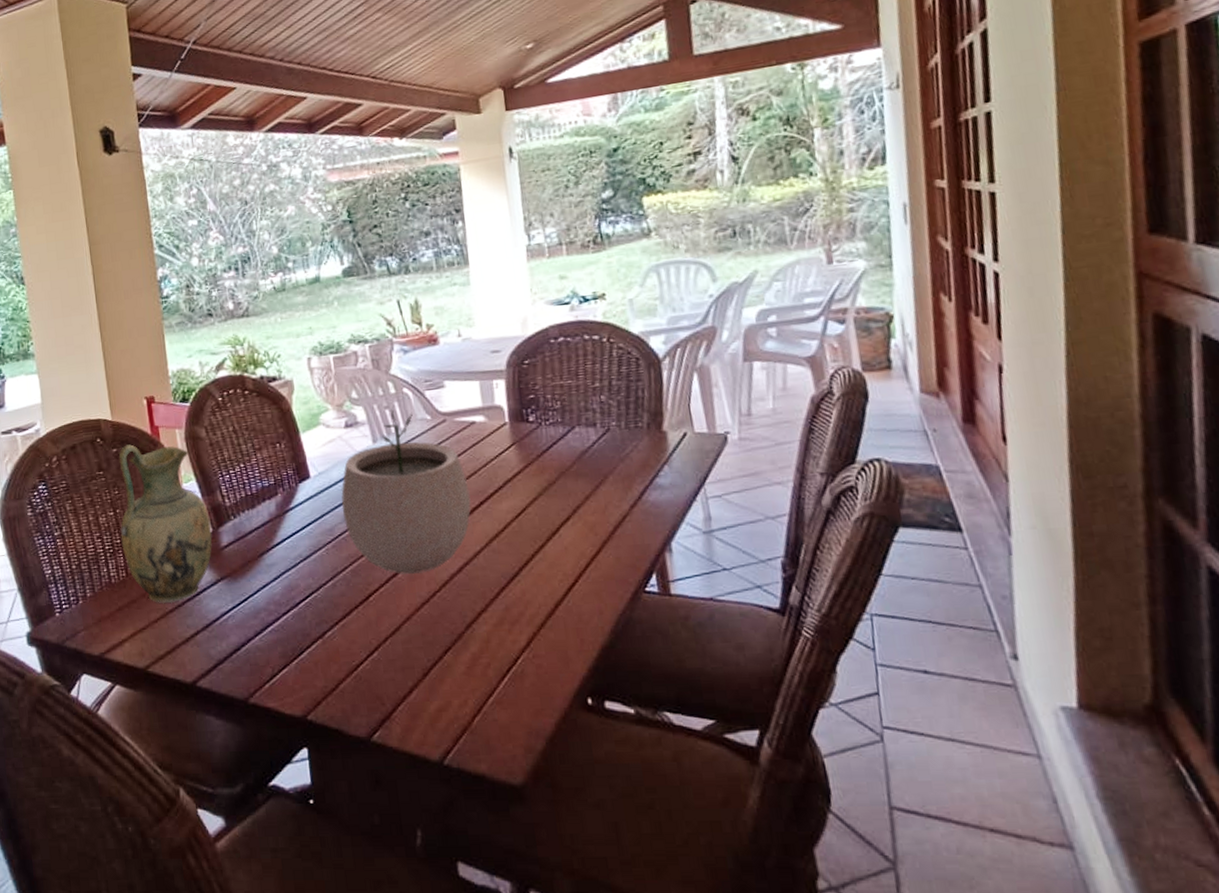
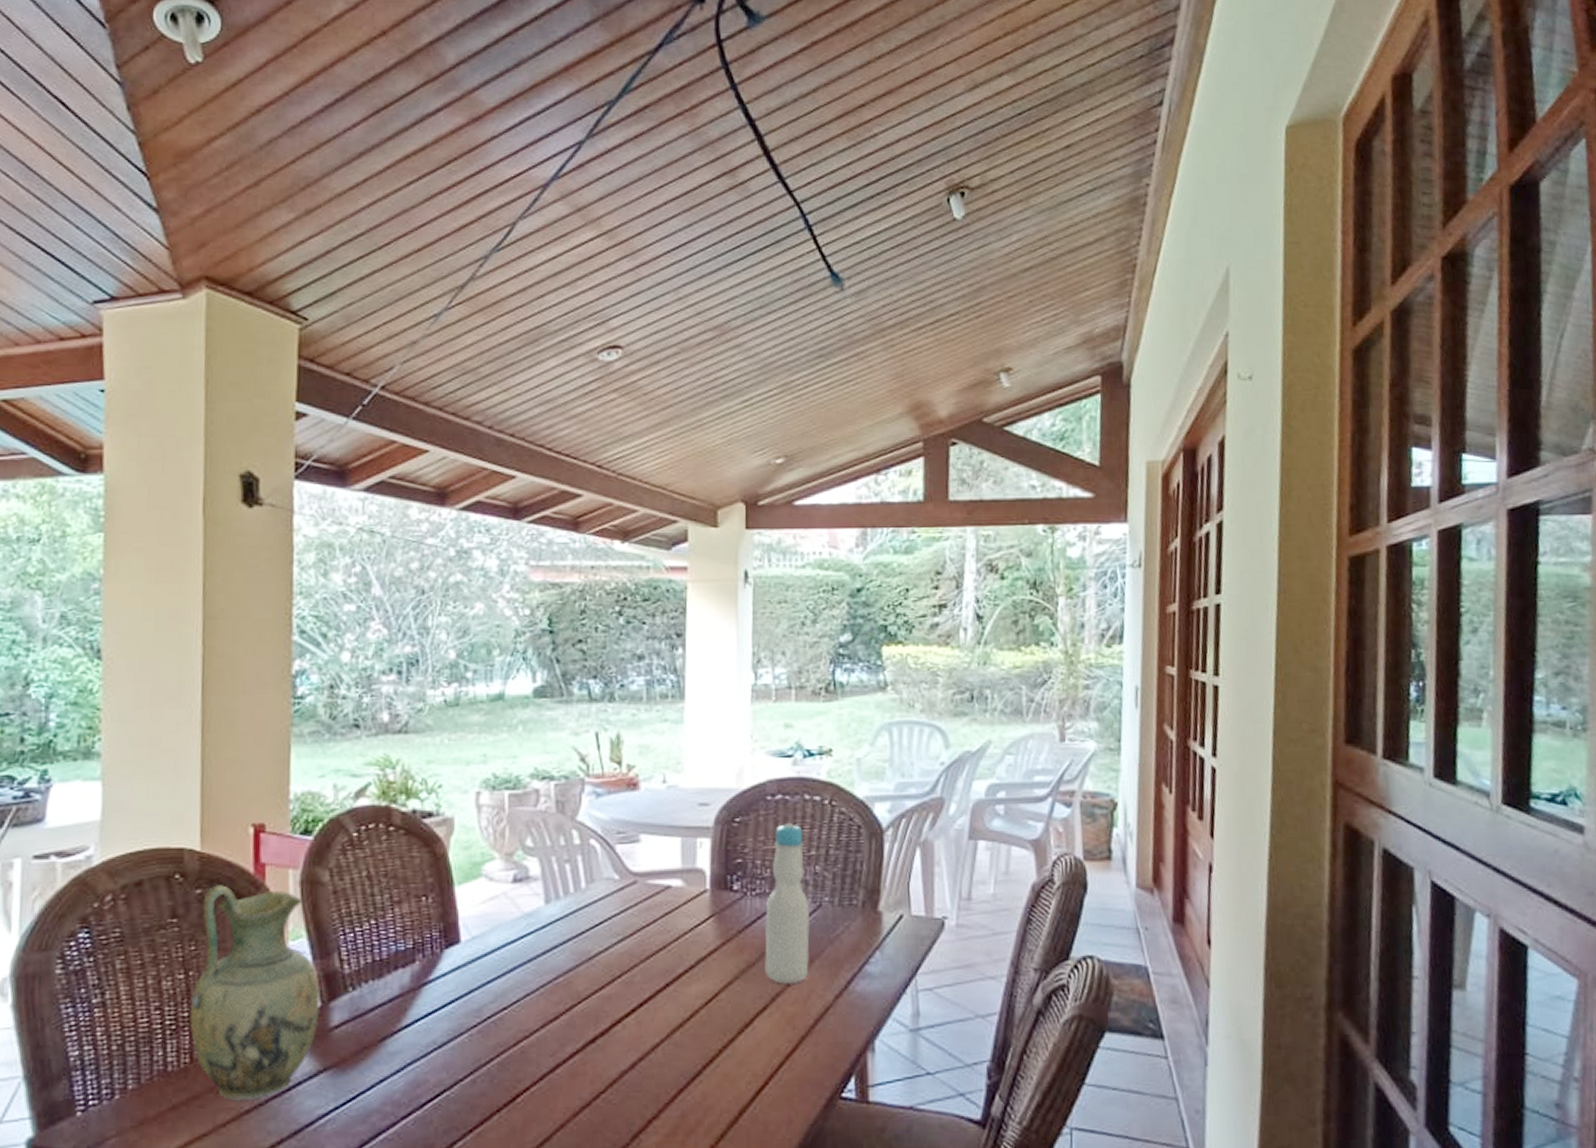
plant pot: present [341,409,472,575] -> none [496,863,655,1071]
bottle: none [560,360,604,499] -> present [765,822,810,985]

